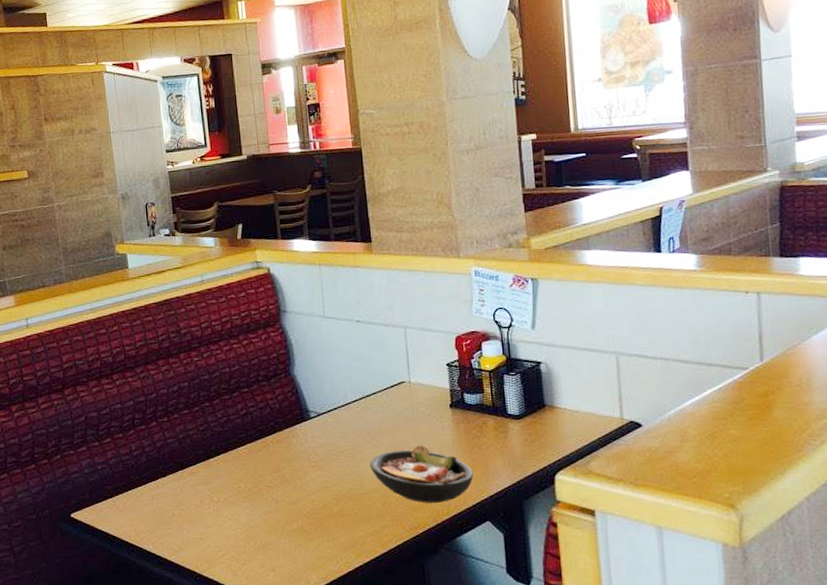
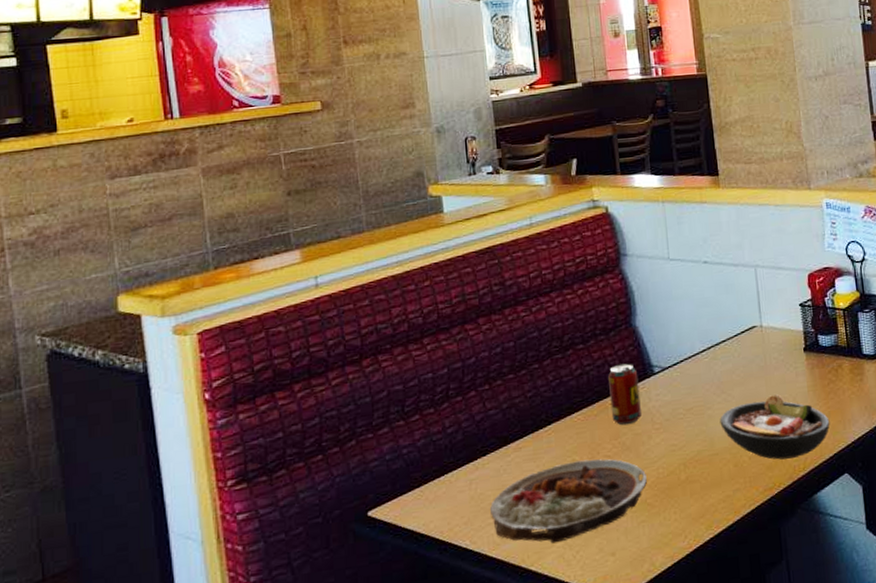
plate: none [169,488,303,556] -> present [490,459,647,544]
beverage can: none [270,407,299,461] -> present [608,363,642,425]

